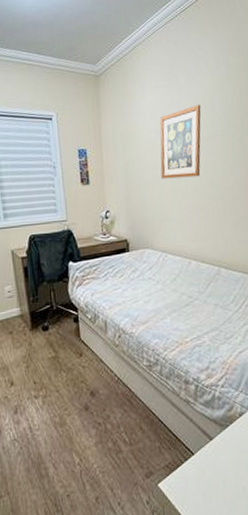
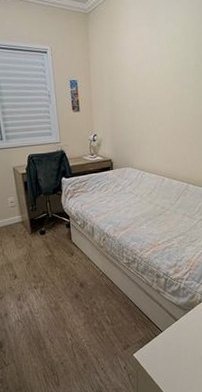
wall art: present [159,105,201,179] -> none [141,42,177,108]

